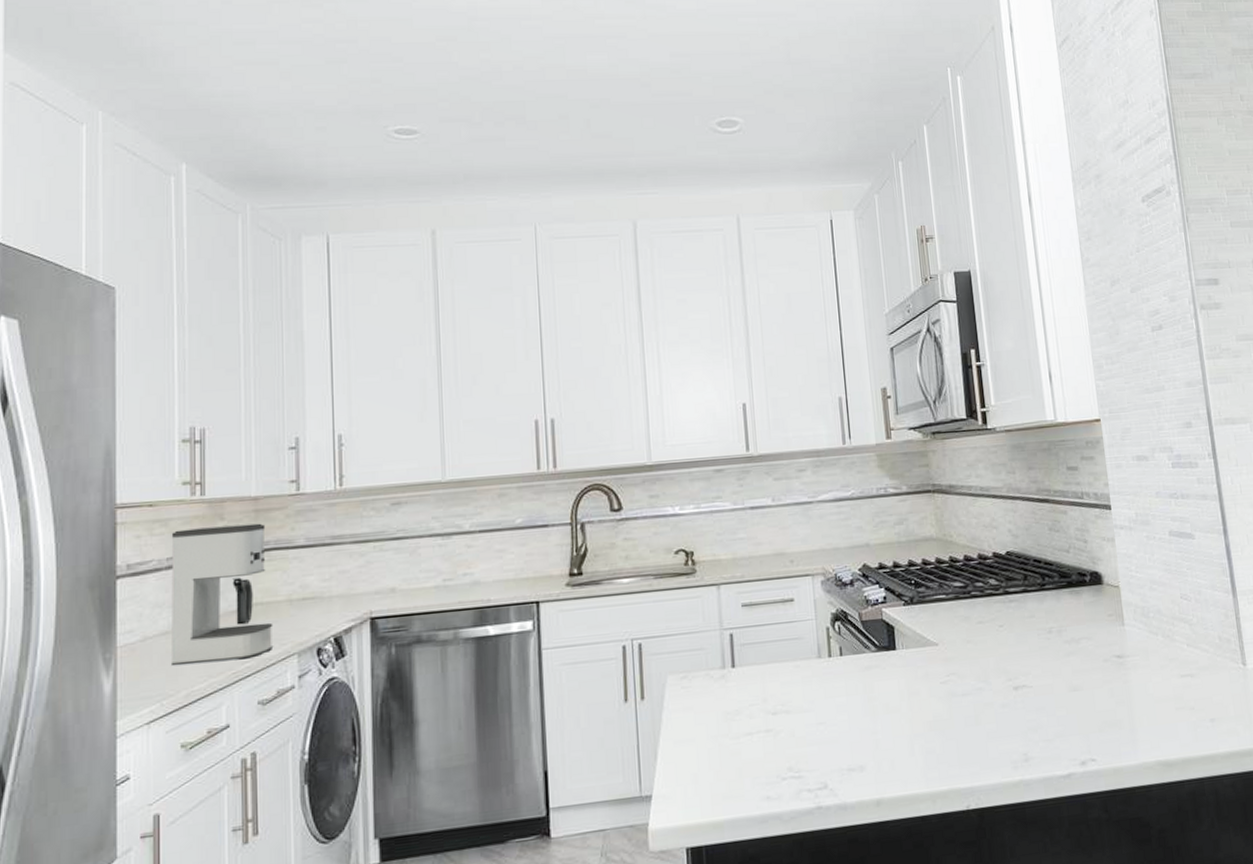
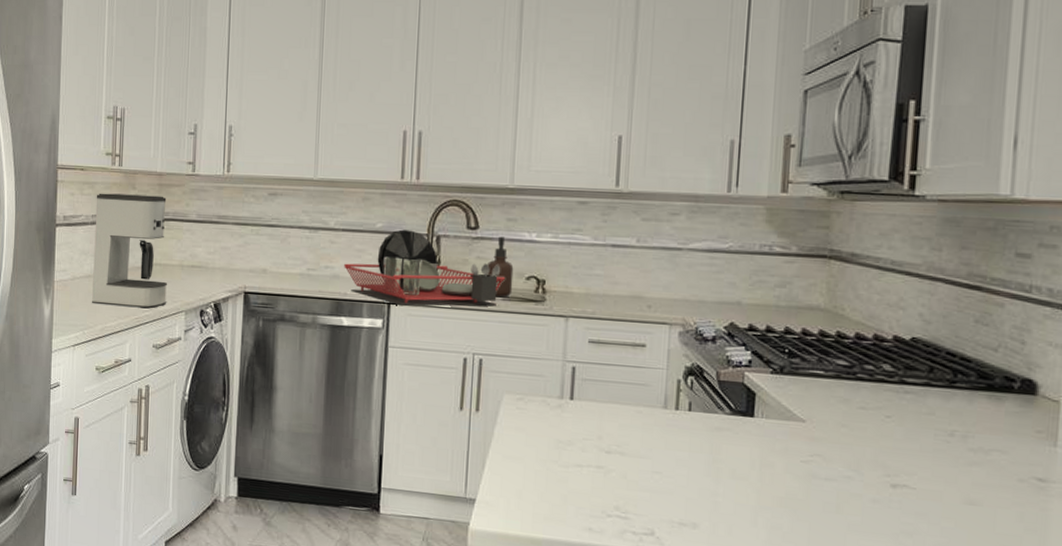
dish rack: none [484,521,654,604] -> present [344,229,505,307]
soap dispenser: none [635,514,663,577] -> present [487,236,514,298]

